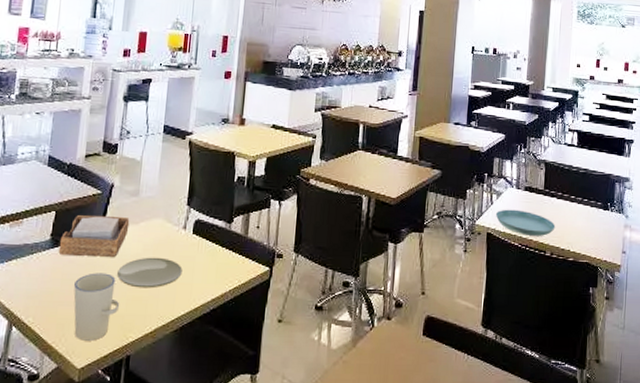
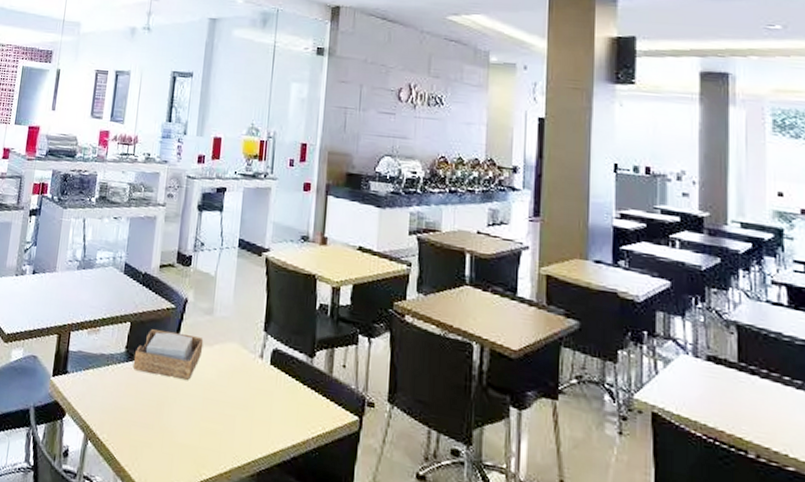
cup: present [73,273,120,341] -> none [147,394,193,471]
plate: present [117,257,182,289] -> none [191,385,259,422]
saucer: present [495,209,556,236] -> none [663,382,761,429]

